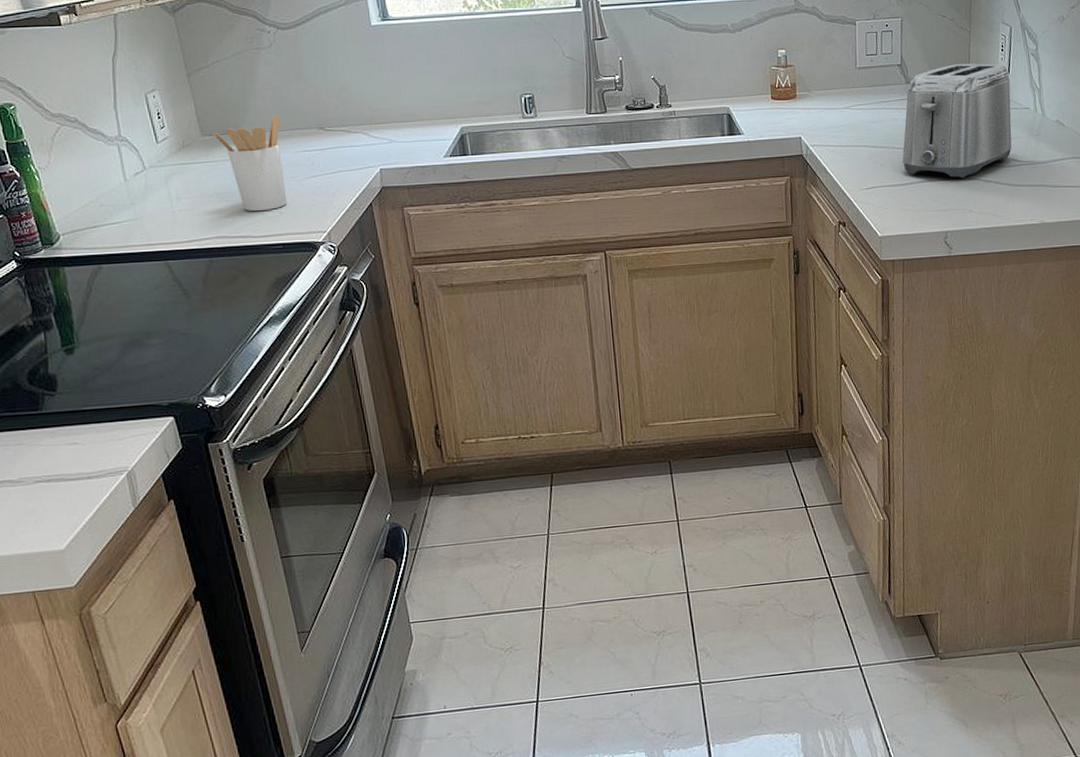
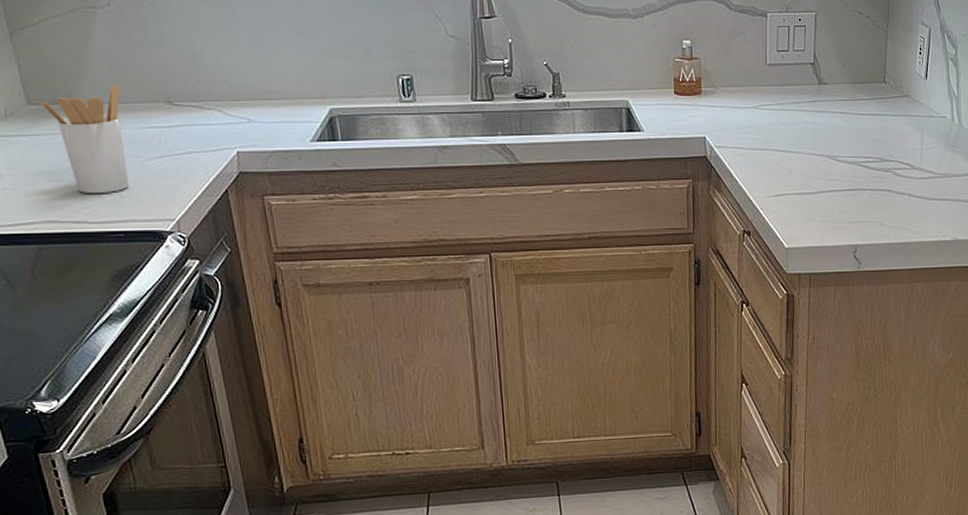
toaster: present [902,63,1012,178] -> none [812,66,927,189]

